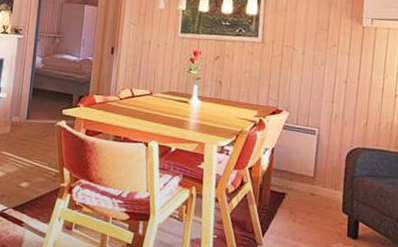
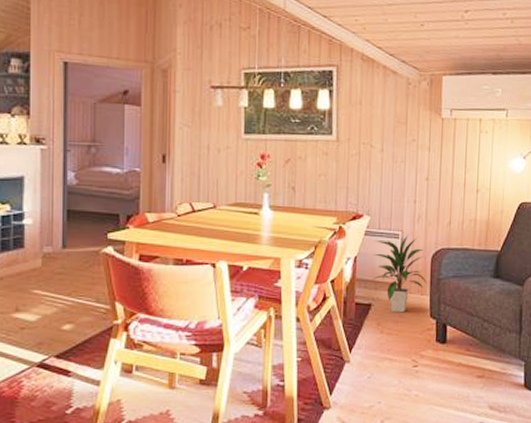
indoor plant: none [288,132,340,205] -> present [372,234,426,313]

